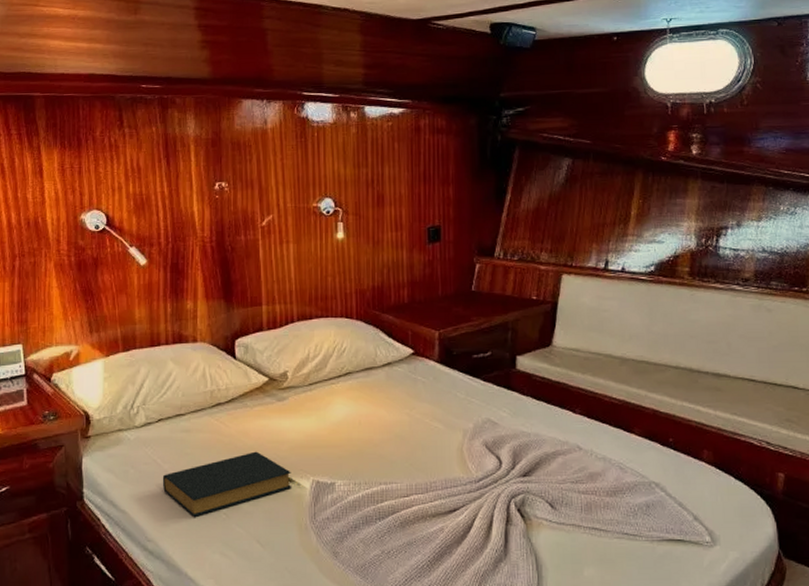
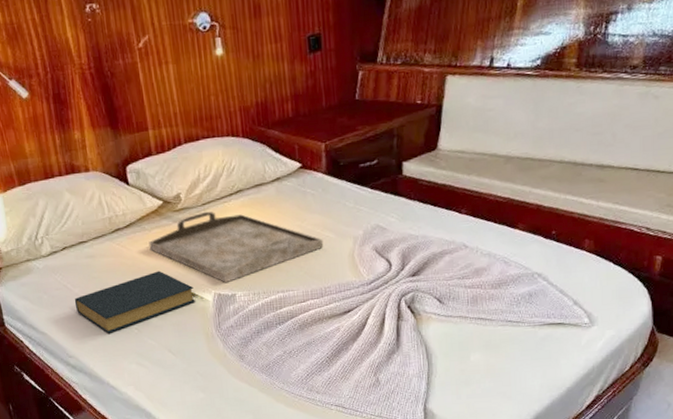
serving tray: none [249,392,432,470] -> present [148,211,324,283]

